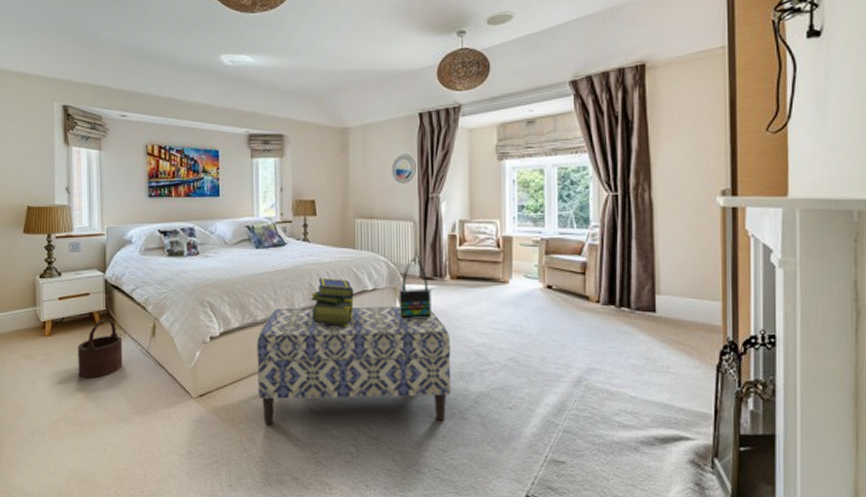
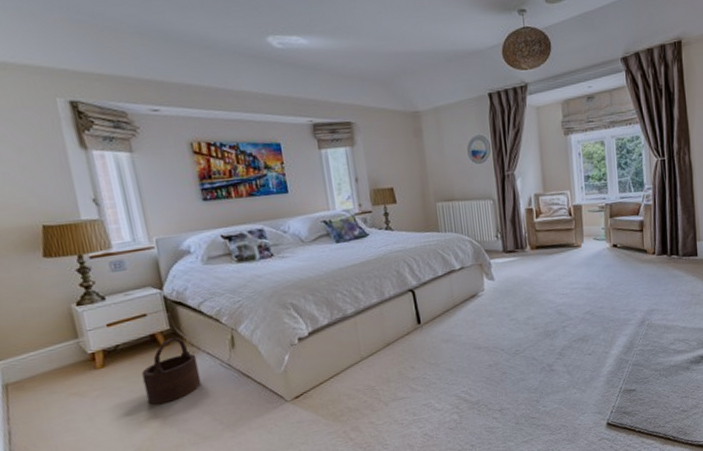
bench: present [257,306,452,424] -> none [349,280,540,412]
stack of books: present [310,277,354,327] -> none [399,262,444,309]
tote bag: present [397,257,433,319] -> none [483,233,517,292]

